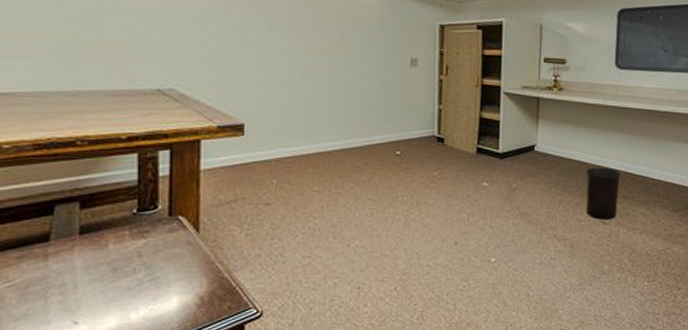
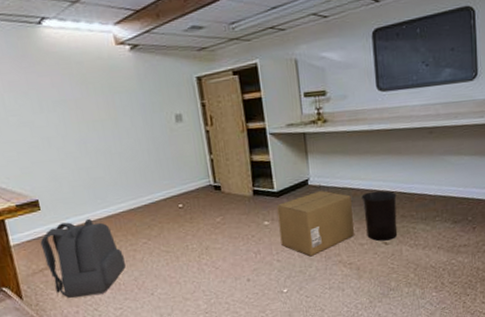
backpack: none [235,152,325,238] -> present [40,218,126,298]
box: none [497,159,576,227] -> present [277,191,354,257]

